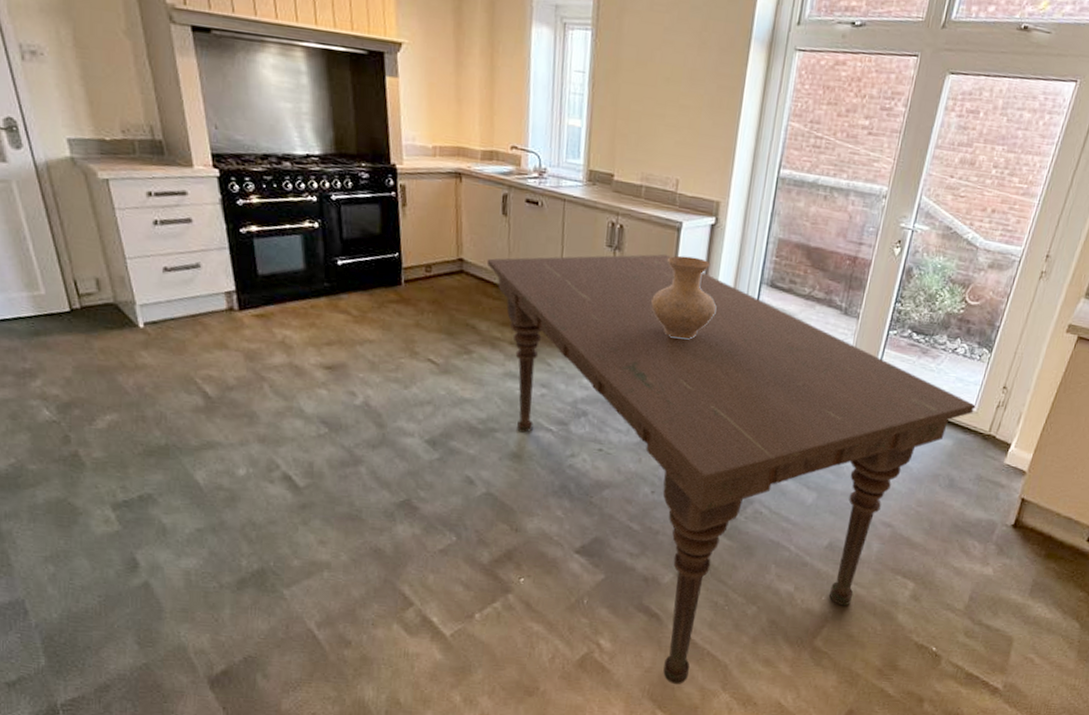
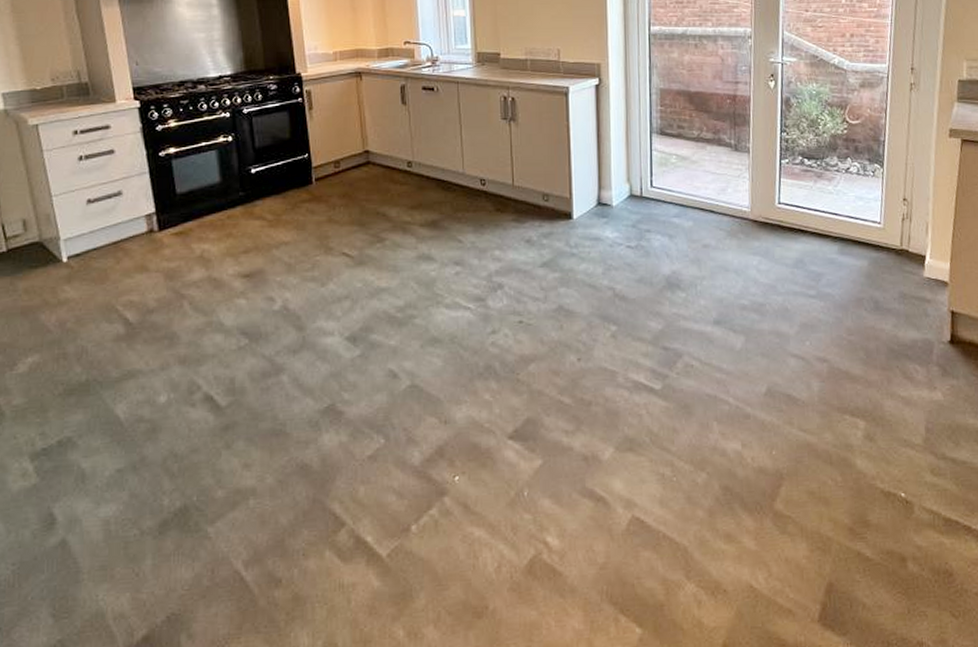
dining table: present [486,254,975,685] -> none [391,118,881,581]
vase: present [651,255,716,339] -> none [550,117,613,197]

